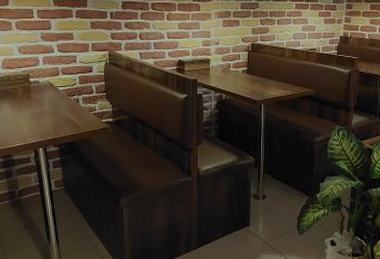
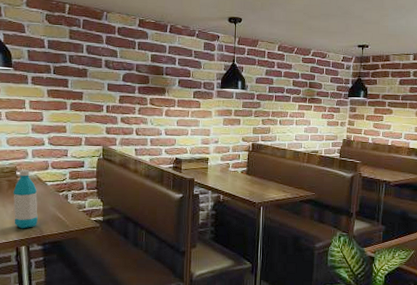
water bottle: none [28,76,52,132] -> present [13,169,38,229]

